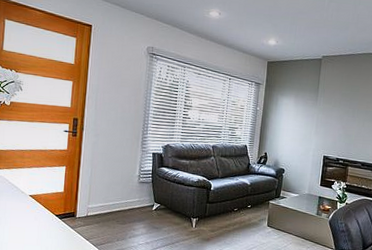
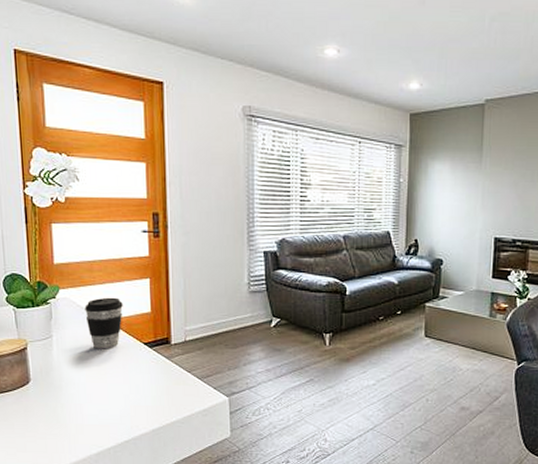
coffee cup: none [14,178,43,218] -> present [85,297,123,349]

